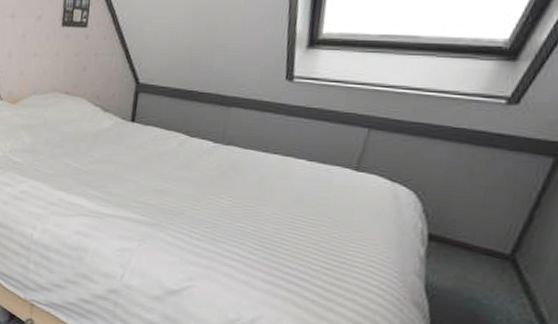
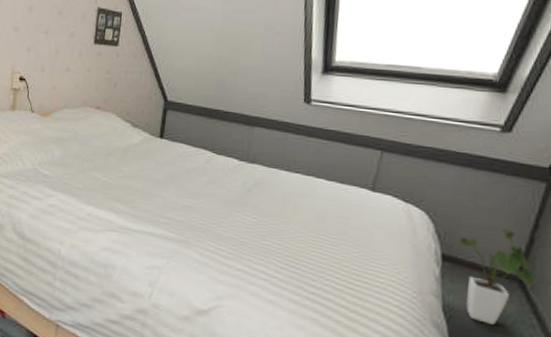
house plant: none [443,206,531,304] -> present [454,228,536,325]

